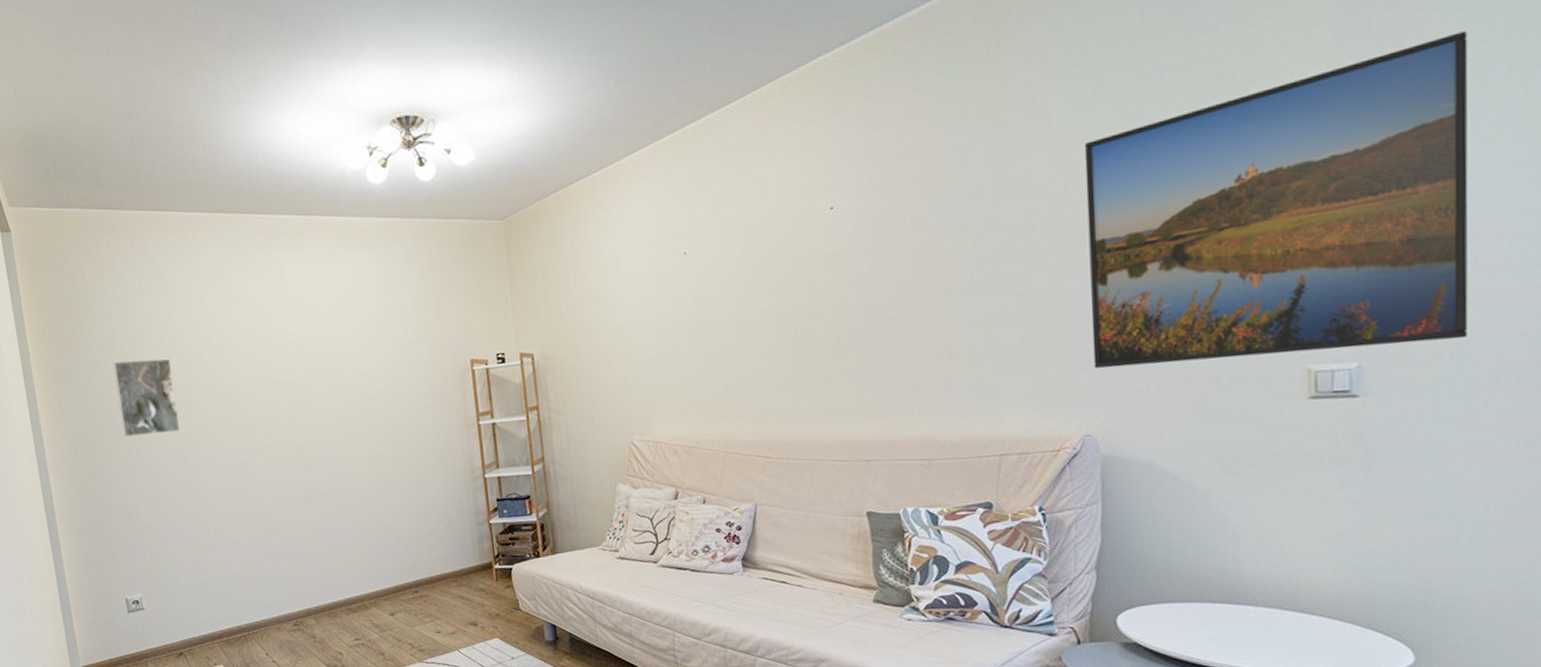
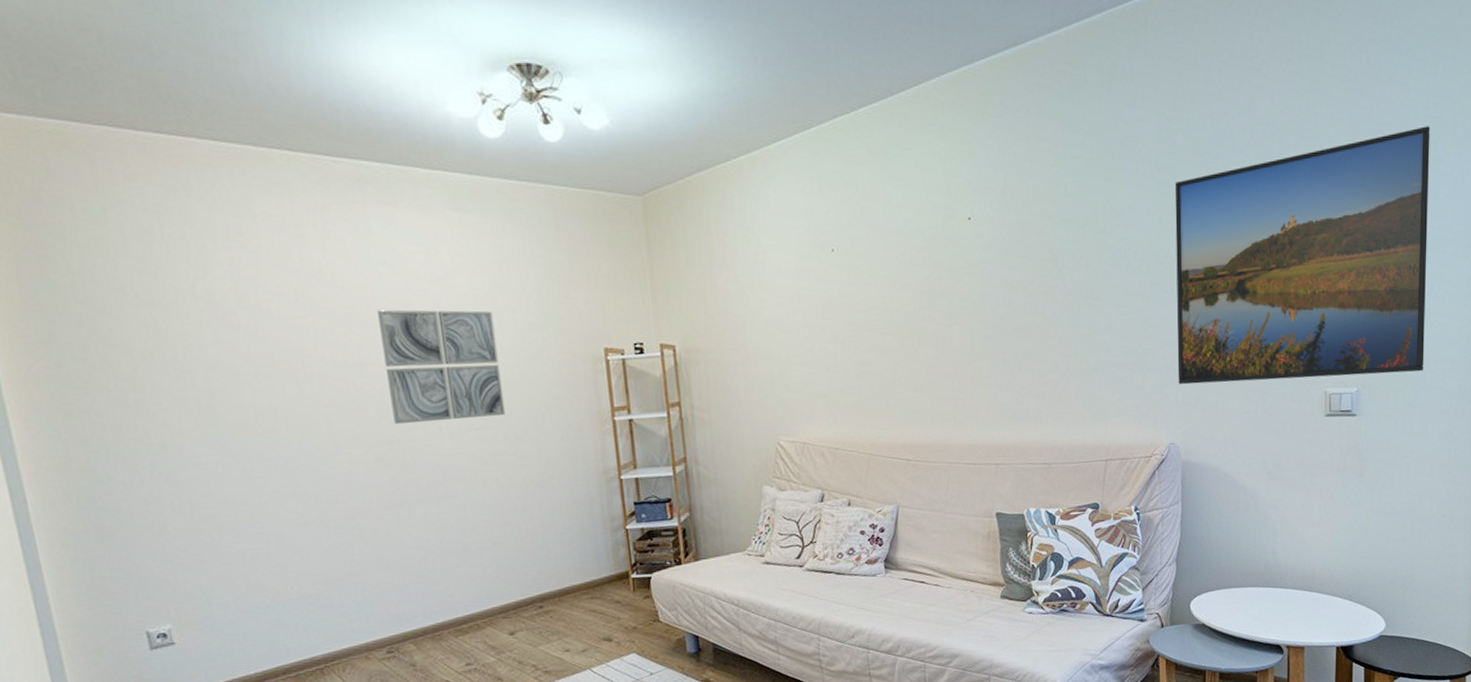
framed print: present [113,358,181,438] -> none [122,326,227,427]
wall art: none [288,332,388,432] -> present [377,309,506,424]

